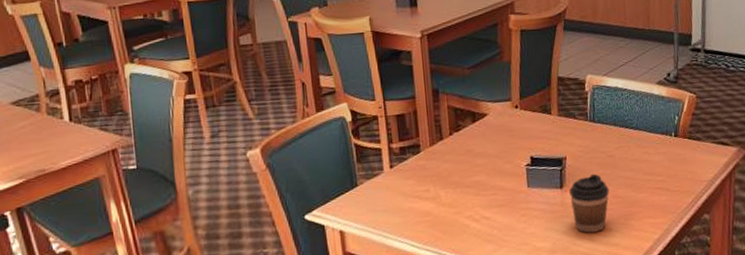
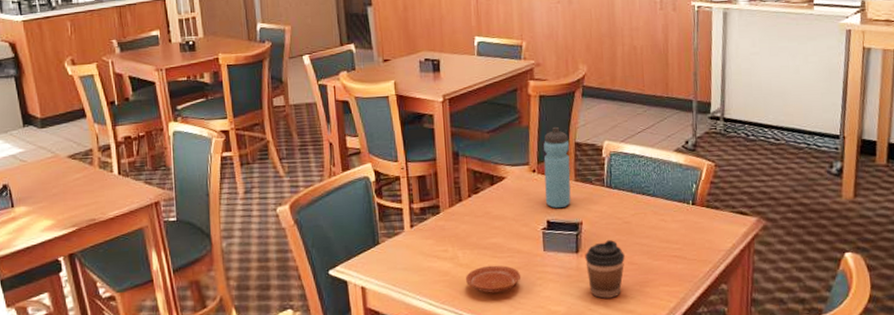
plate: none [448,203,505,232] -> present [465,265,520,293]
water bottle: none [526,61,555,144] -> present [543,126,571,209]

